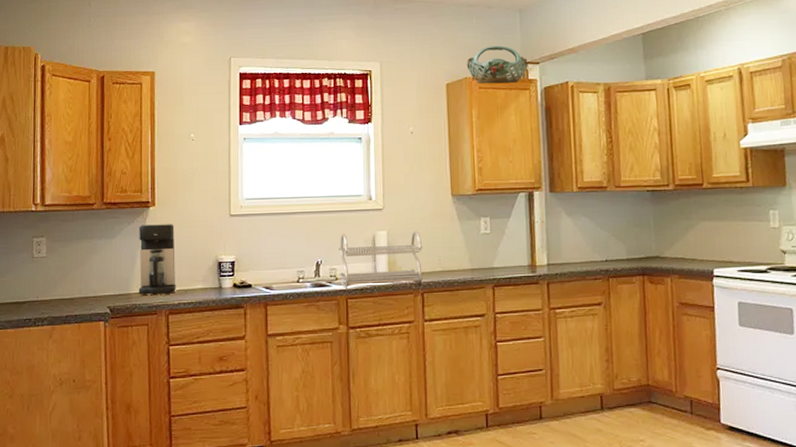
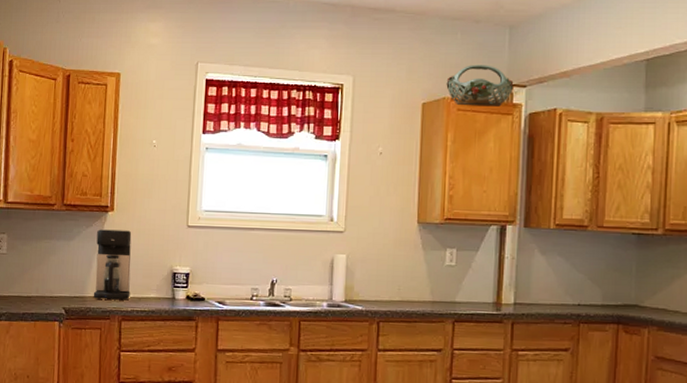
dish rack: present [338,231,423,288] -> none [293,254,383,313]

